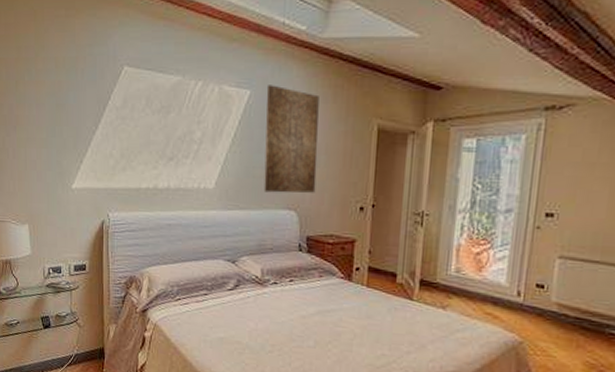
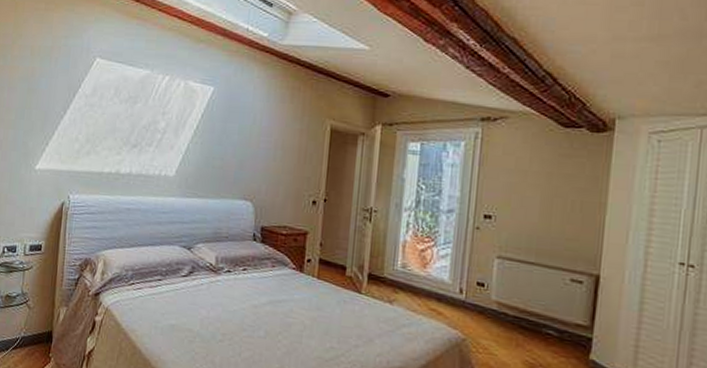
wall art: present [263,85,319,194] -> none [222,83,278,185]

